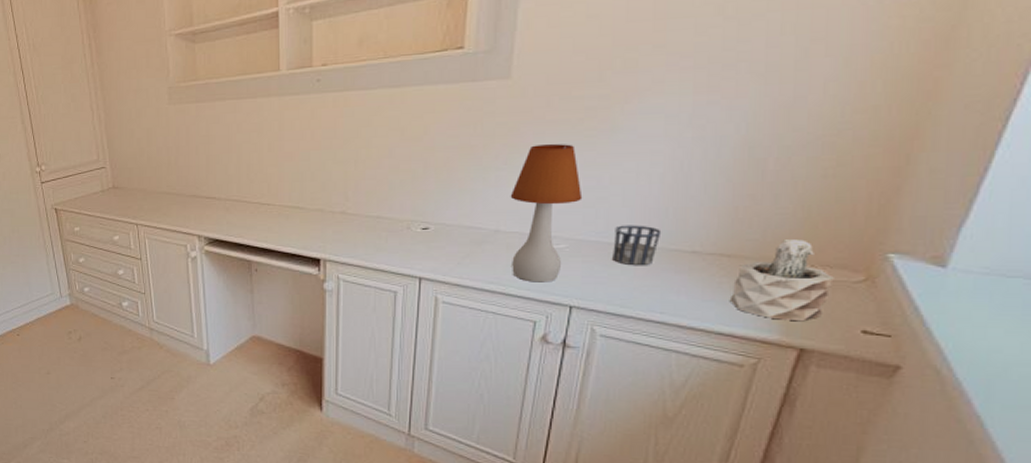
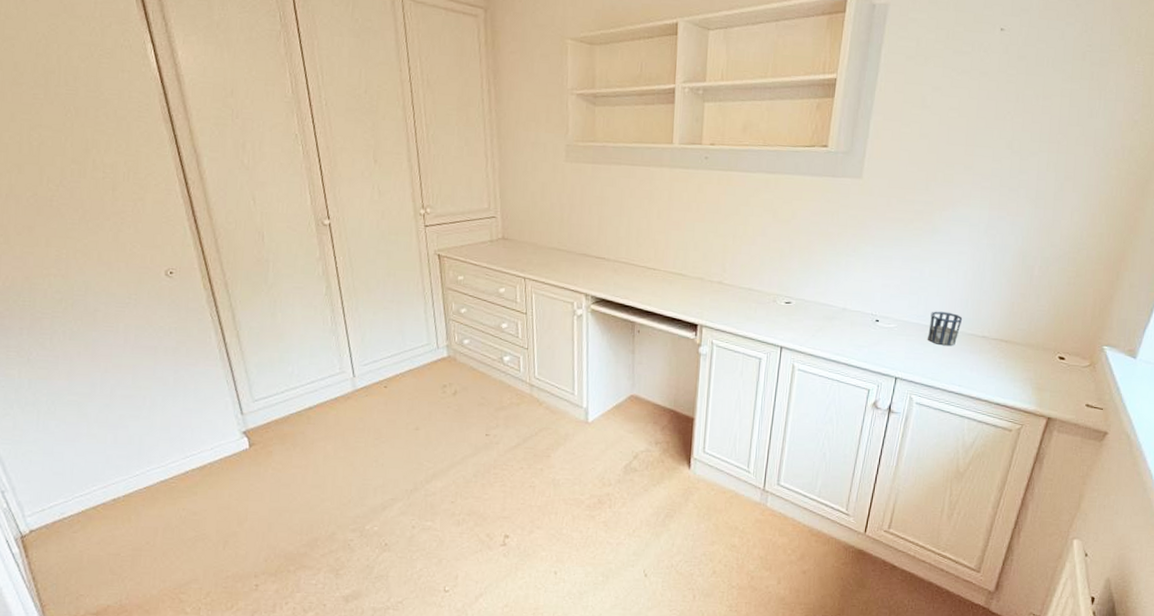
table lamp: present [510,144,583,283] -> none [854,237,909,356]
succulent plant: present [729,239,834,322] -> none [1005,331,1071,396]

